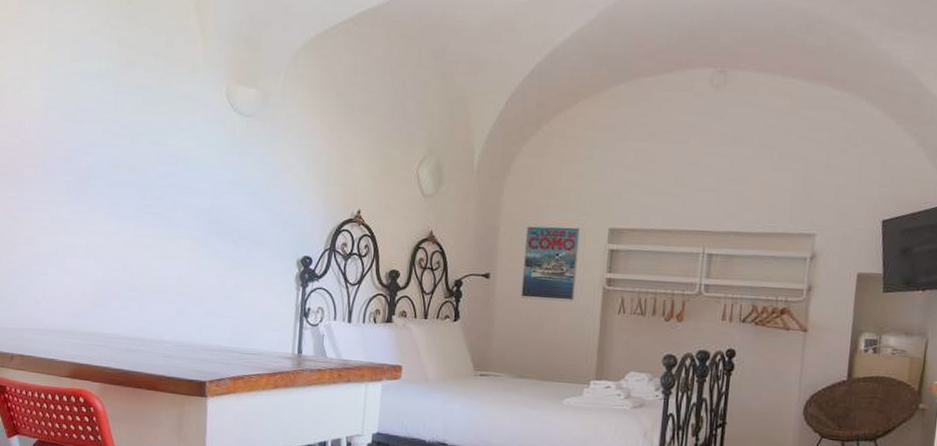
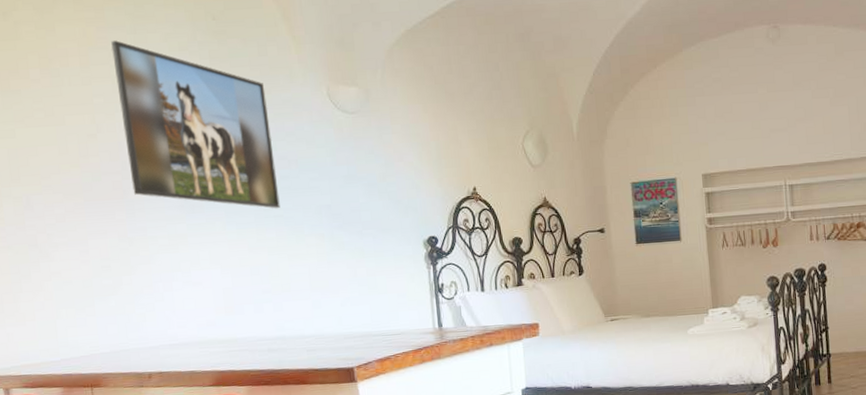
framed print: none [26,16,166,207] -> present [111,40,280,210]

